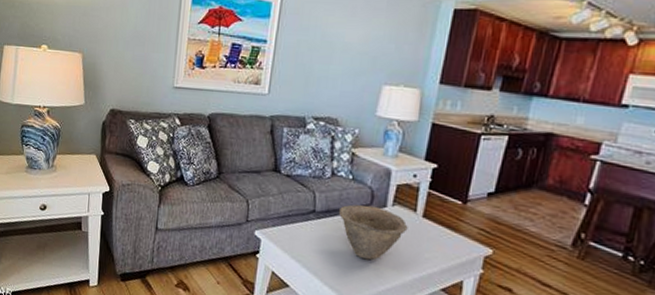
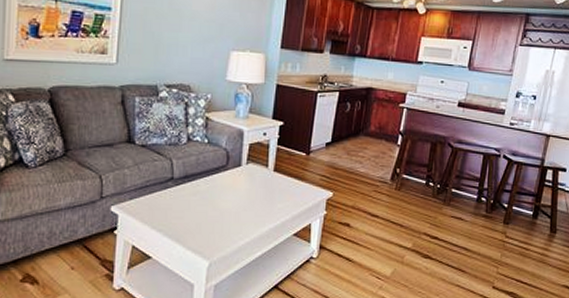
bowl: present [338,204,408,260] -> none [196,166,262,219]

